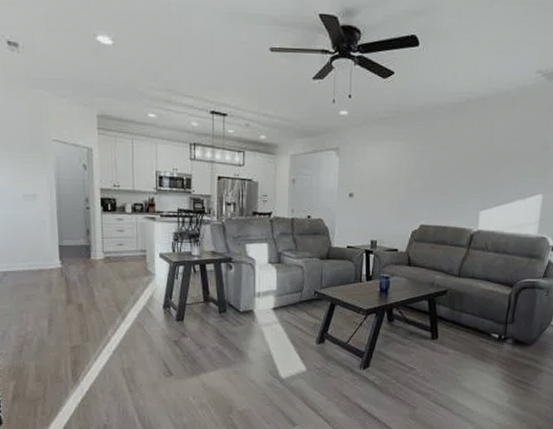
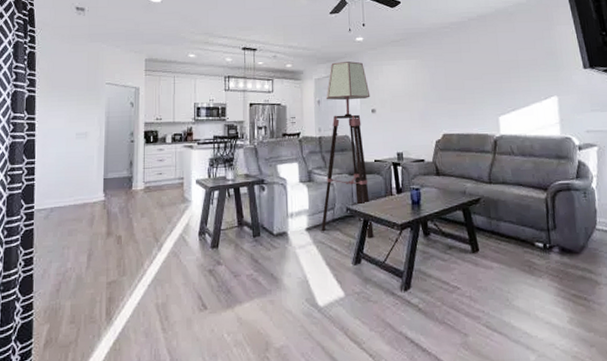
floor lamp: none [288,137,350,321] -> present [321,61,374,239]

